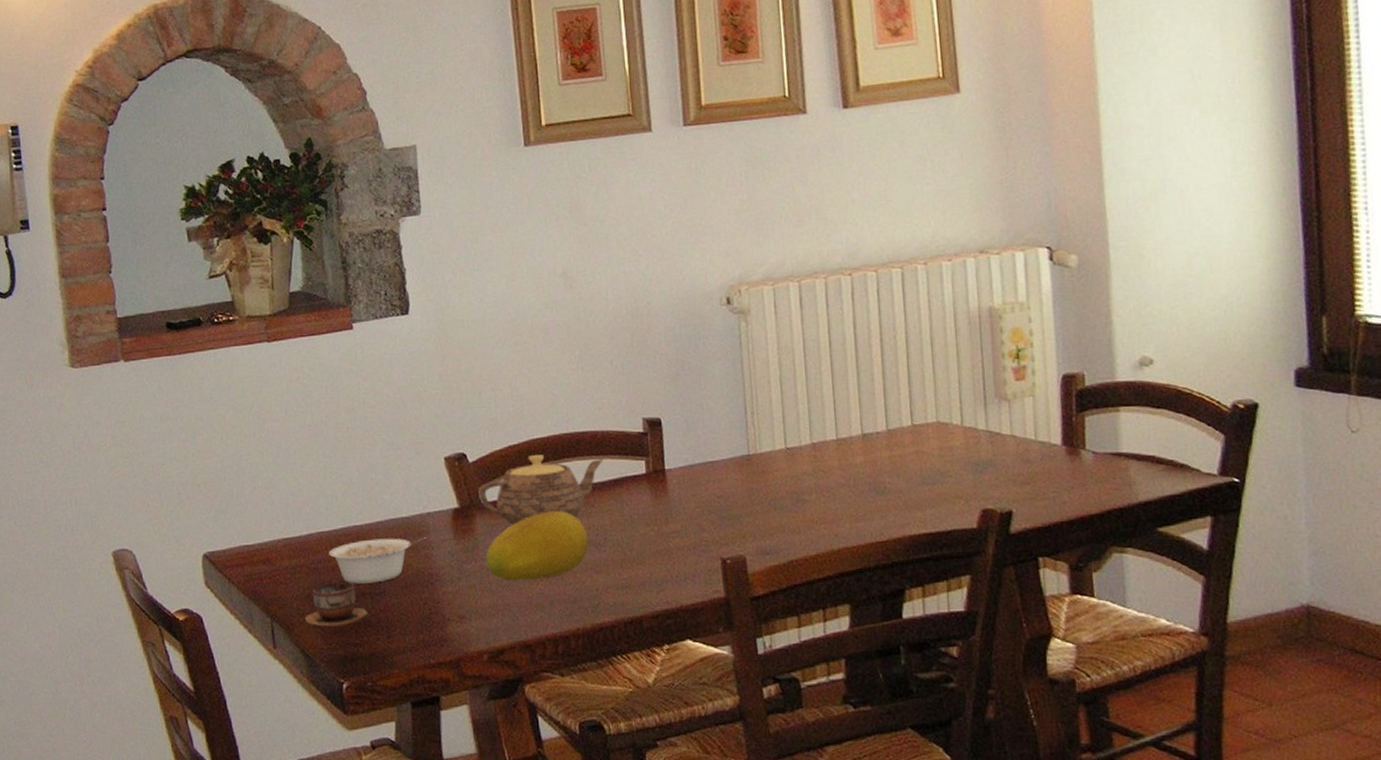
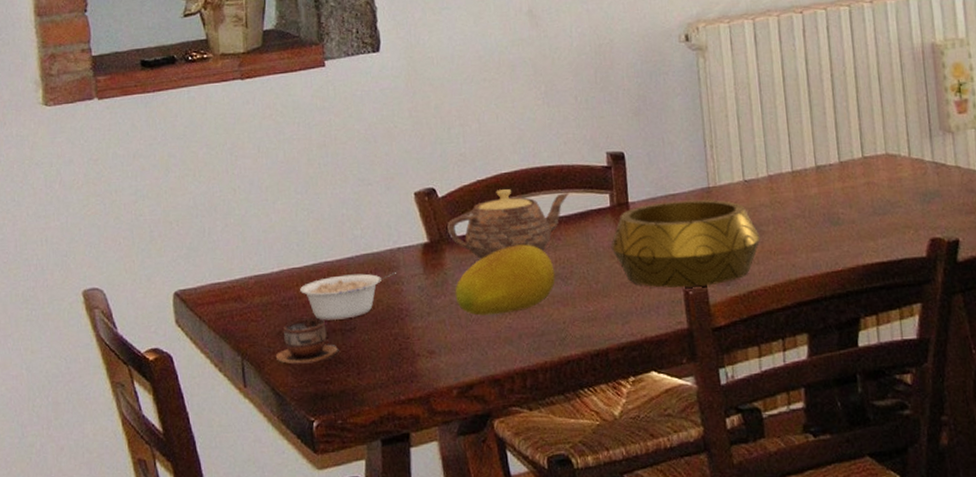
decorative bowl: none [646,467,802,557] -> present [611,199,761,288]

